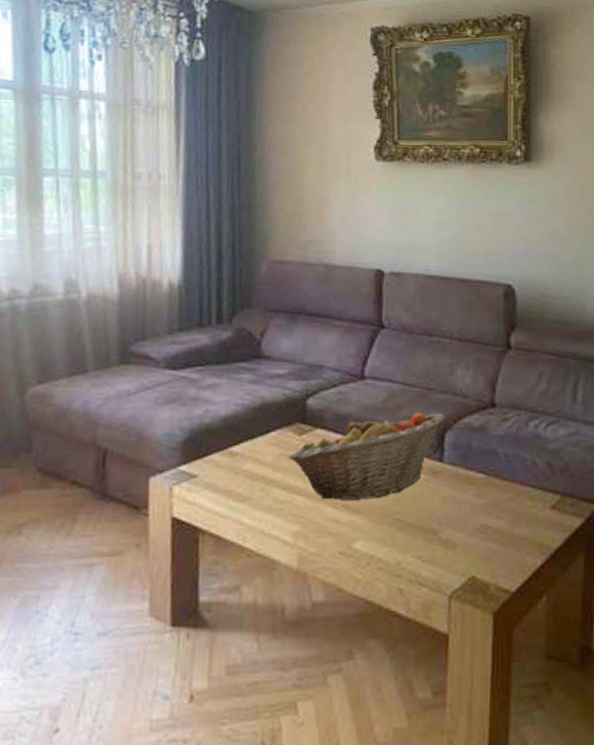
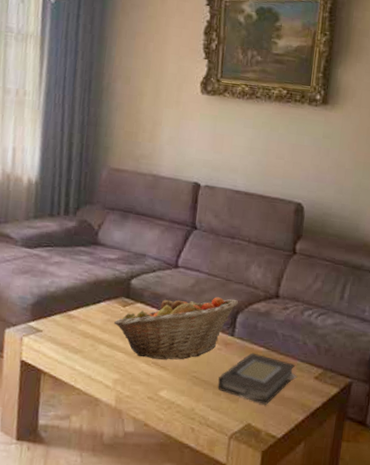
book: none [428,481,529,549] -> present [217,353,298,405]

